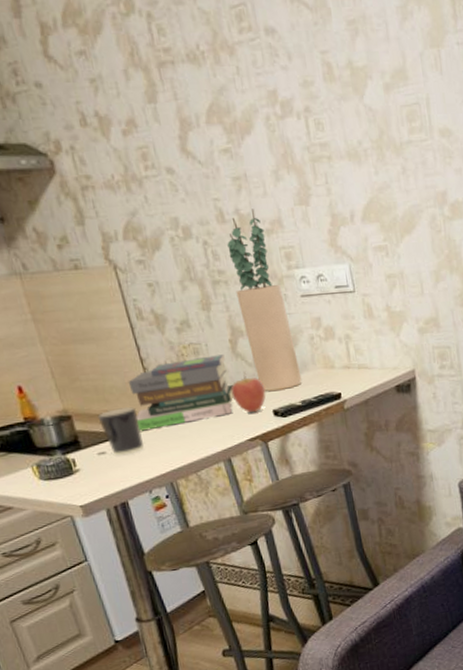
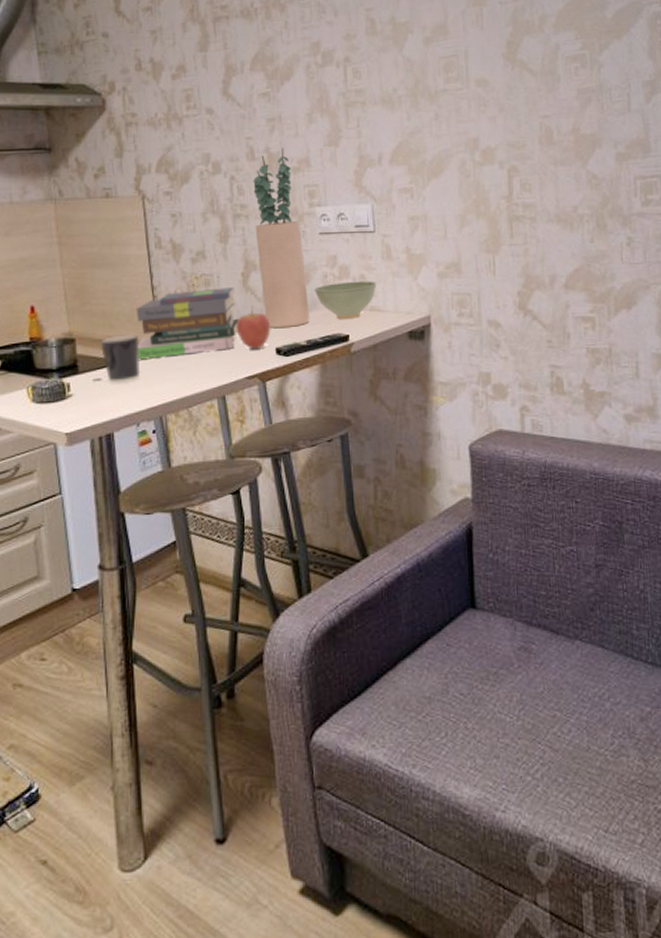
bowl: none [302,340,362,379] -> present [313,281,377,320]

